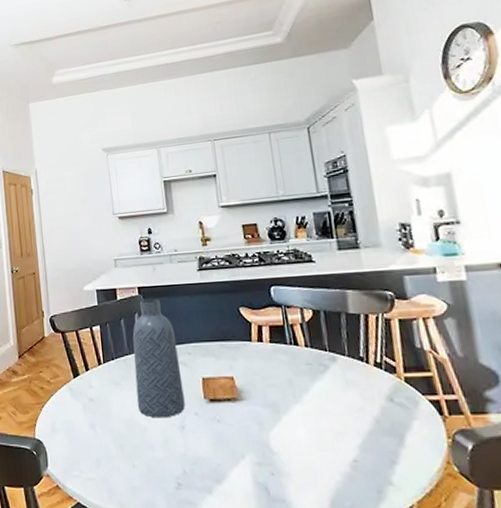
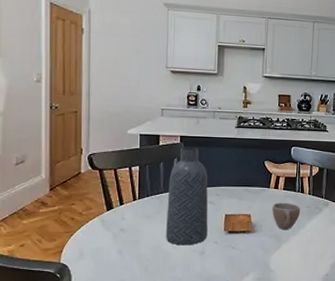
cup: none [259,359,299,397] -> present [272,202,301,231]

